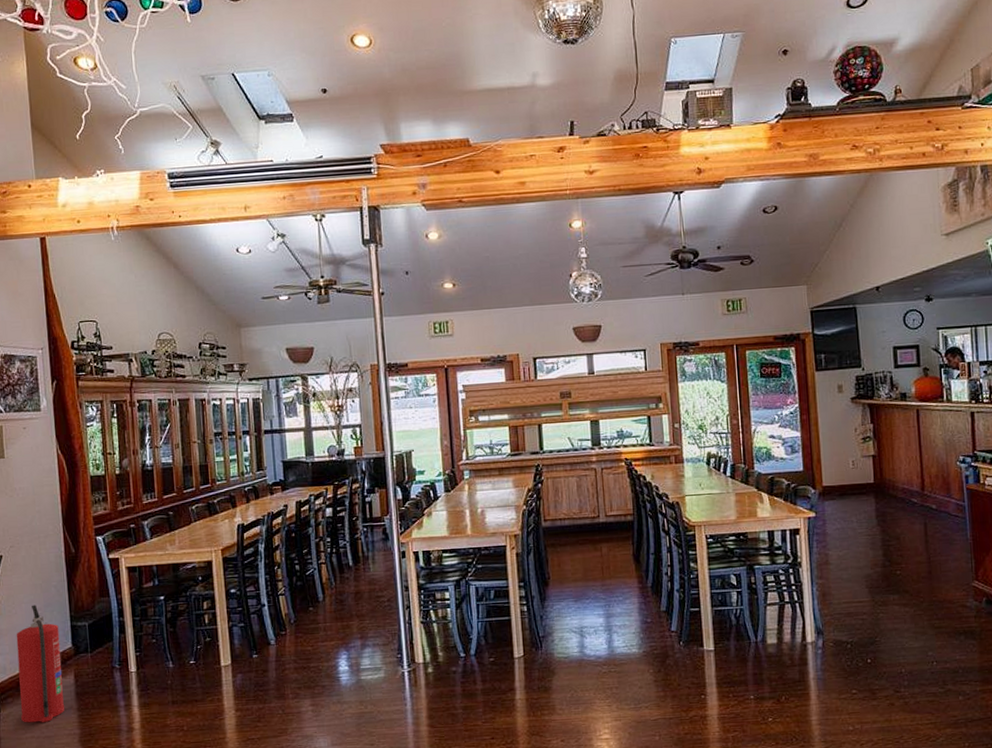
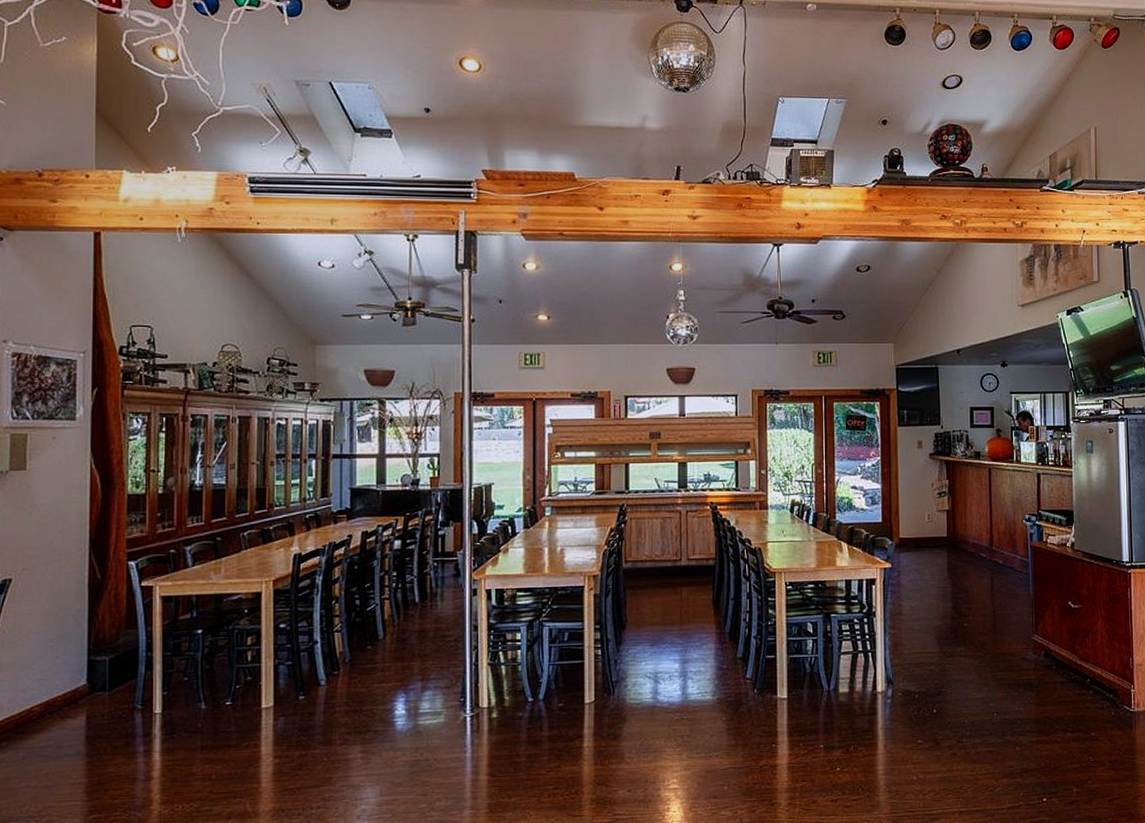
fire extinguisher: present [16,604,65,723] -> none [16,635,73,771]

